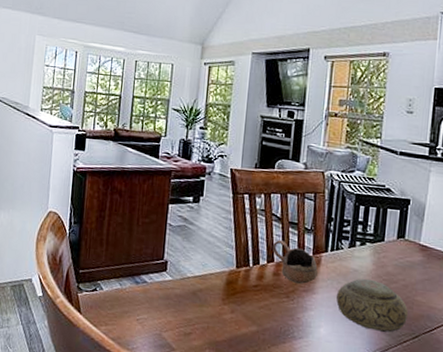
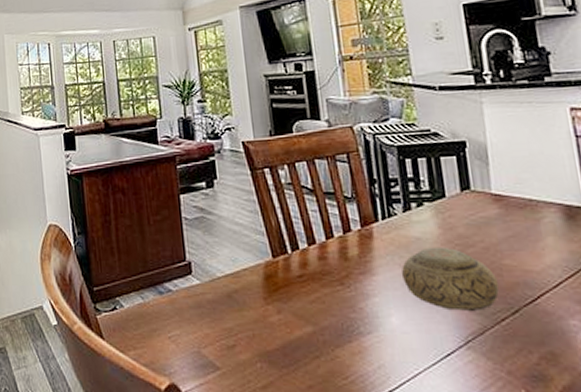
cup: present [272,240,318,284] -> none [309,216,373,265]

